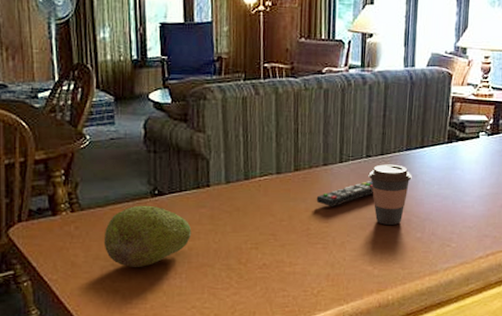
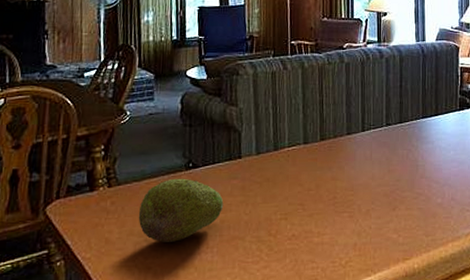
remote control: present [316,180,374,206] -> none [341,147,394,174]
coffee cup: present [368,164,412,225] -> none [389,132,429,191]

